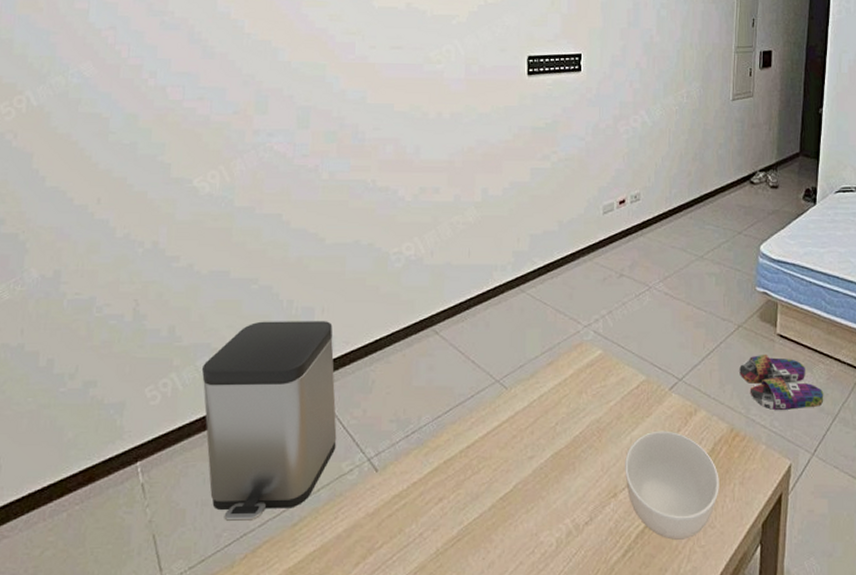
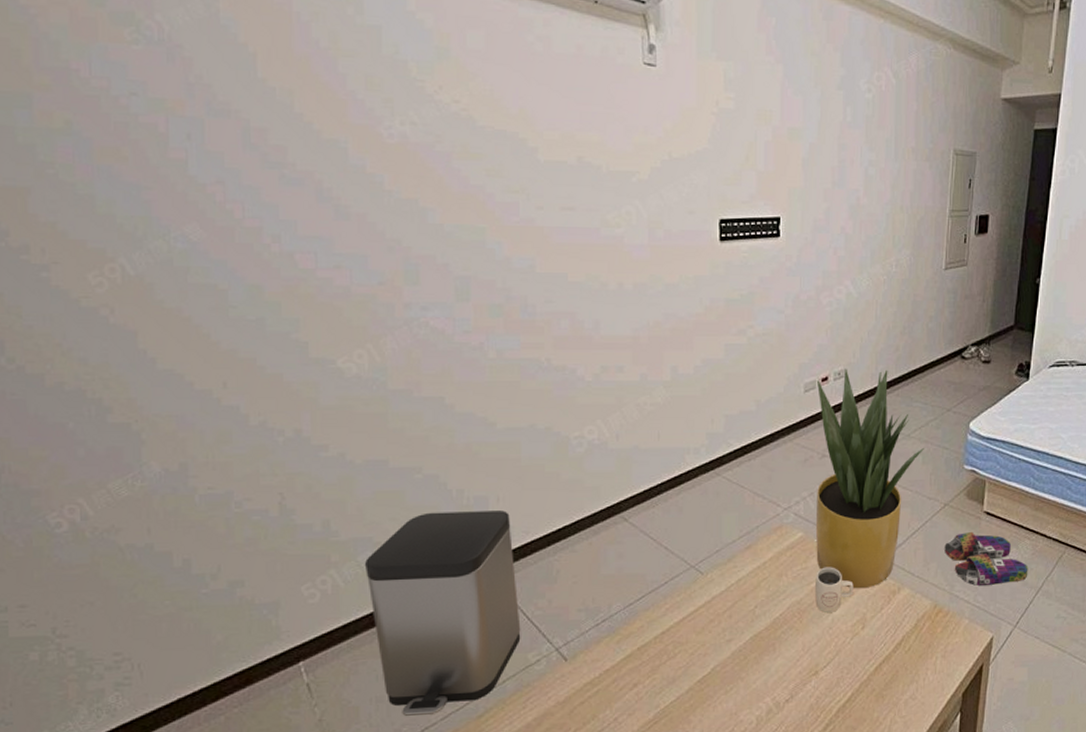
mug: none [613,386,651,432] -> present [814,567,854,612]
planter: none [614,192,718,409] -> present [815,368,925,589]
bowl: present [625,430,719,540] -> none [826,609,922,712]

